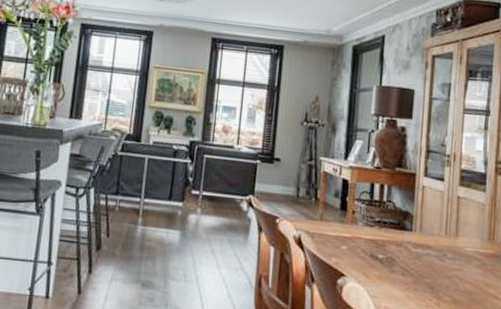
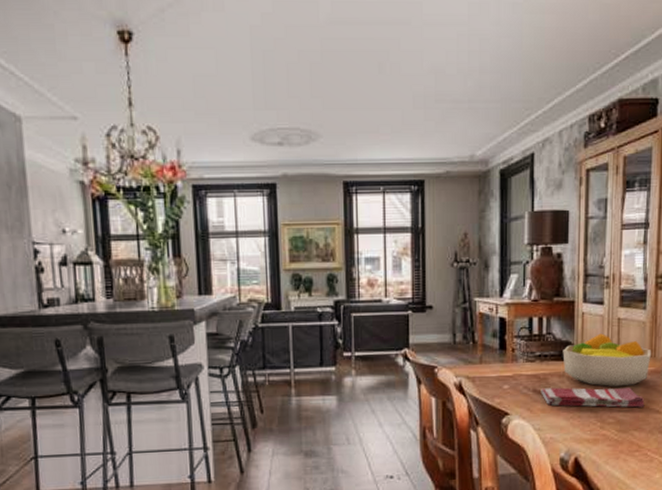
dish towel: none [377,254,483,290] -> present [540,387,645,408]
fruit bowl: none [401,209,490,266] -> present [562,333,651,387]

